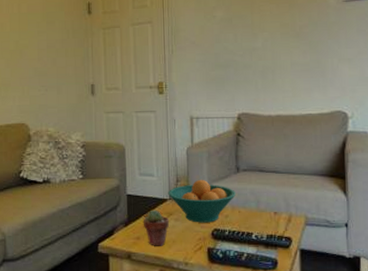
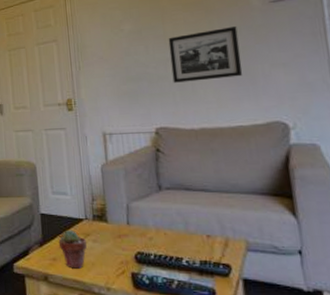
fruit bowl: present [168,179,236,223] -> none [83,198,159,245]
picture frame: none [255,22,316,72] -> present [168,26,243,83]

